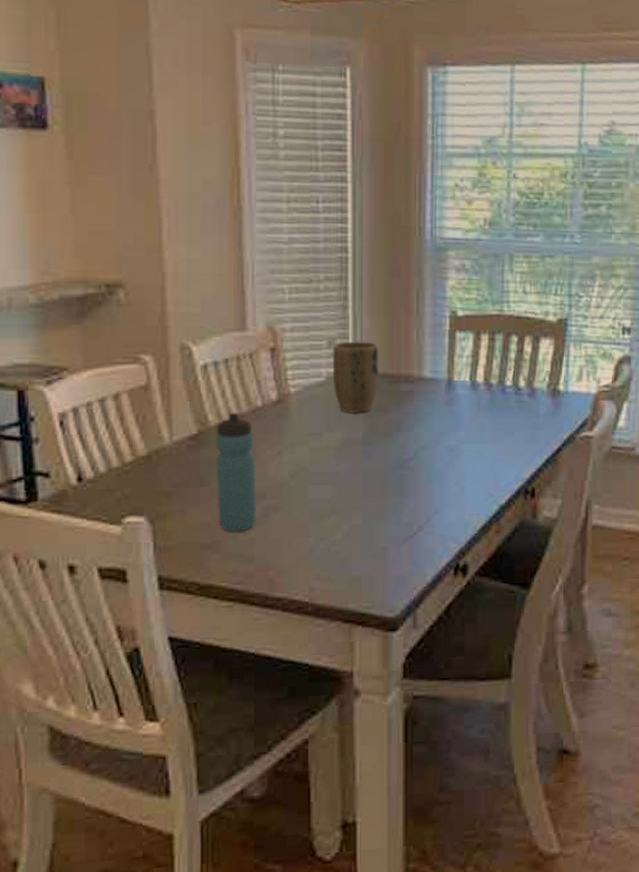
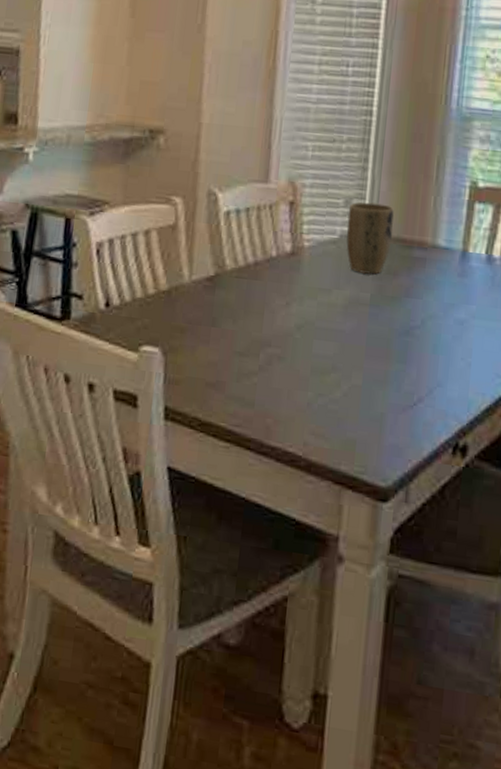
water bottle: present [214,412,257,532] -> none [224,259,266,376]

